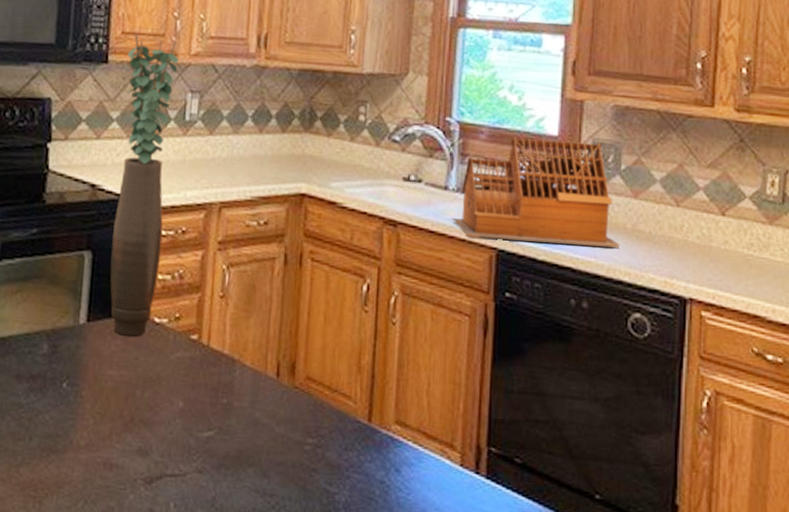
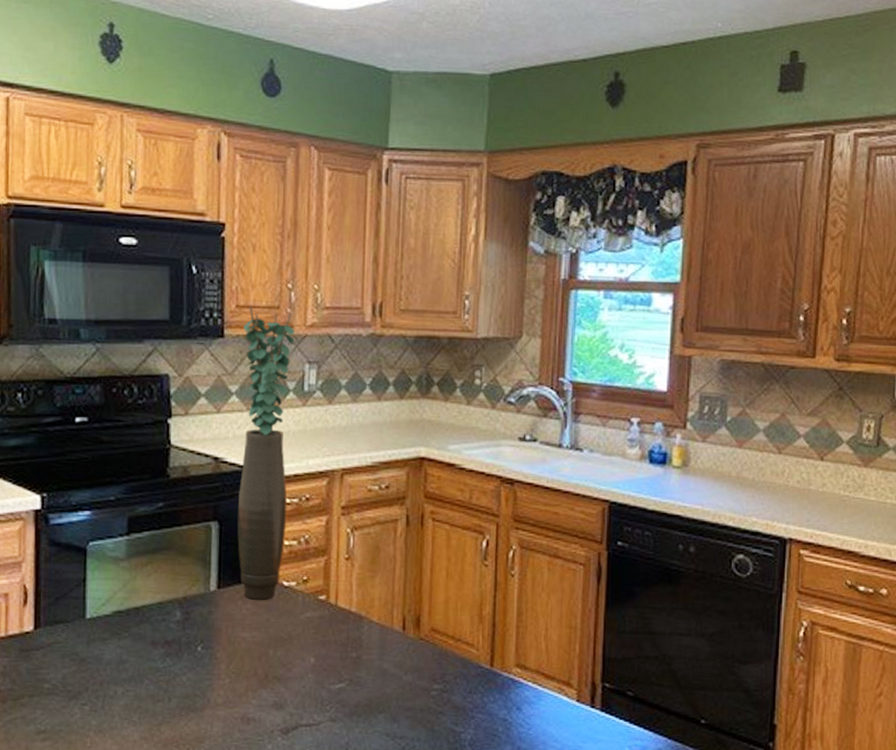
architectural model: present [451,136,620,248] -> none [565,394,725,496]

